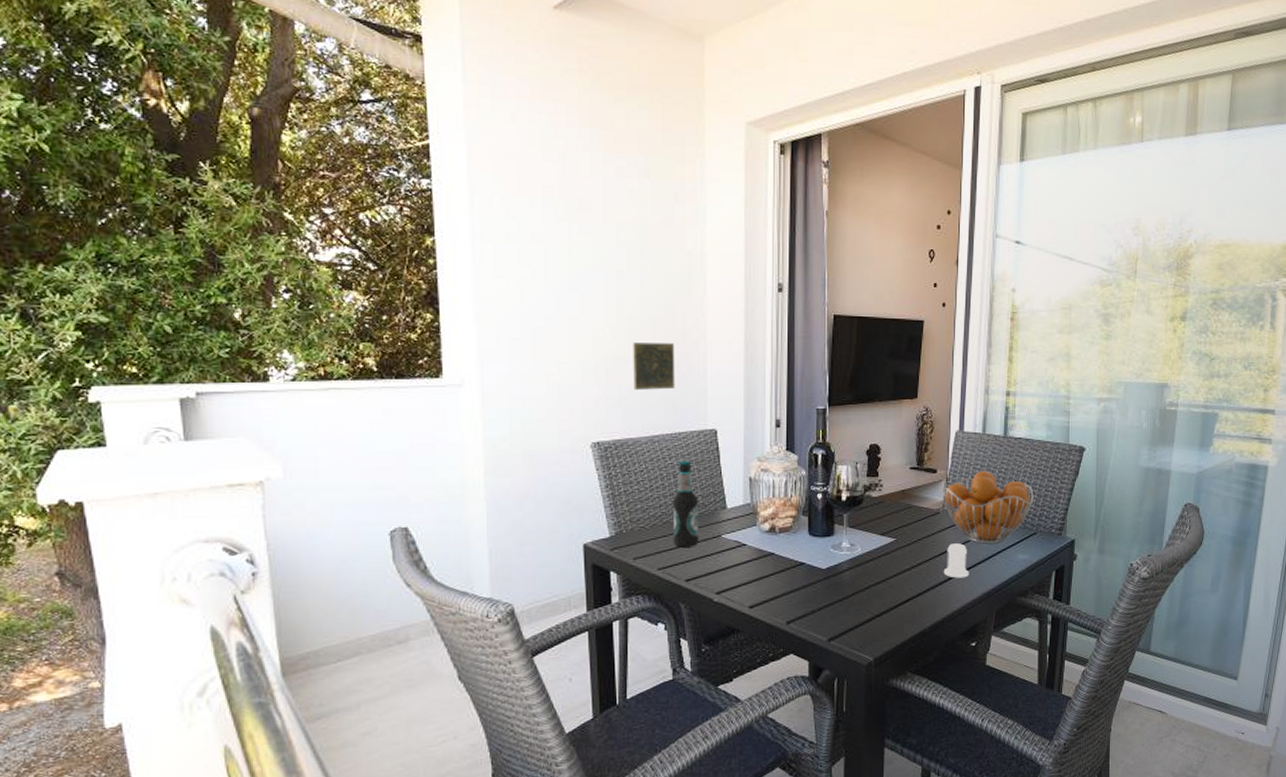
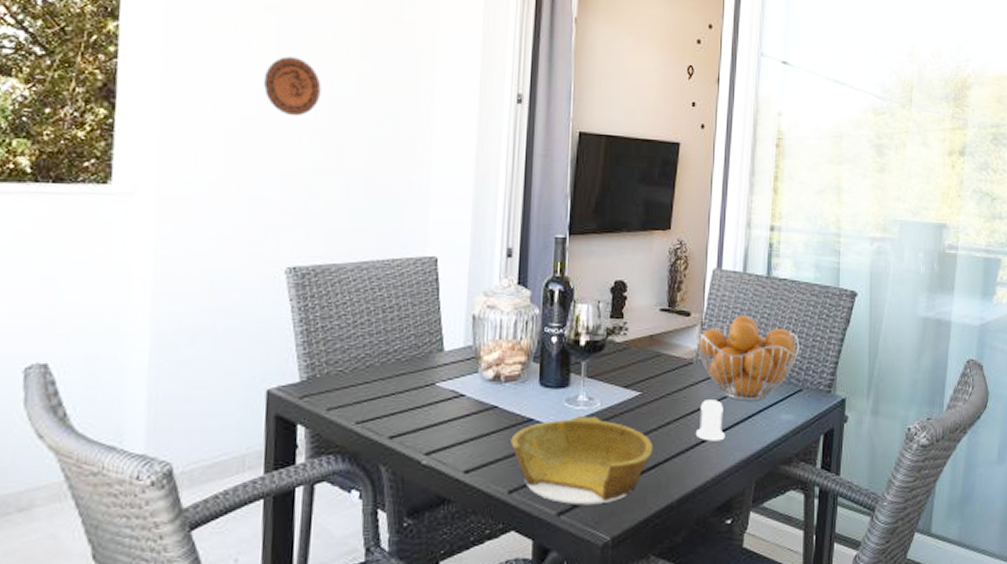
decorative plate: none [559,260,609,313] -> present [263,56,321,117]
decorative tile: present [633,343,676,390] -> none [342,153,393,209]
bottle: present [672,460,699,548] -> none [376,292,411,397]
bowl: none [787,559,907,633] -> present [511,415,653,505]

